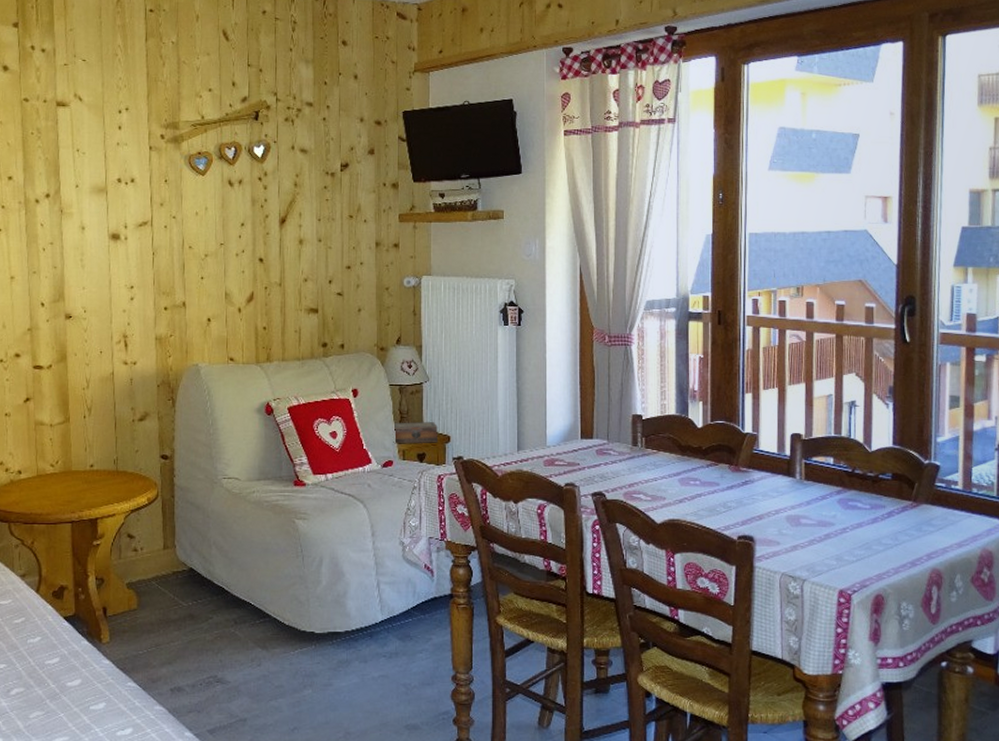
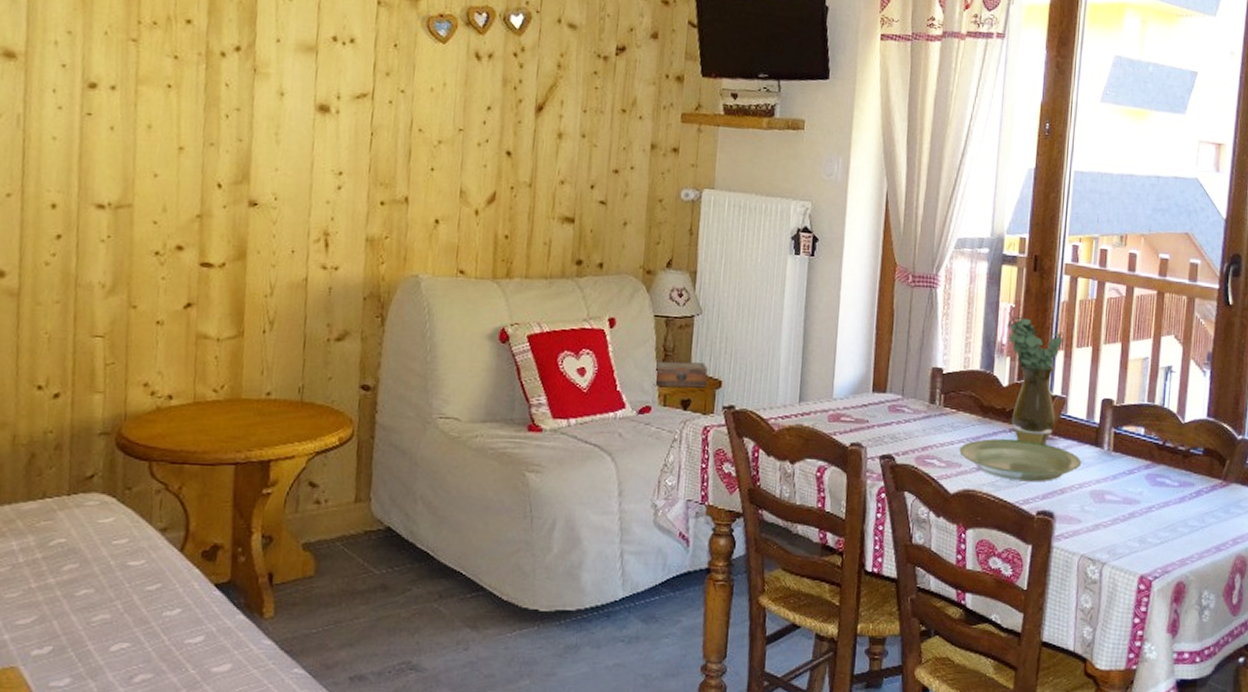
plate: none [662,474,776,510] -> present [959,439,1082,482]
vase: none [697,362,751,477] -> present [1007,312,1063,445]

